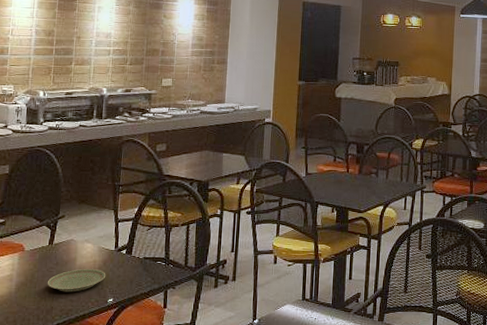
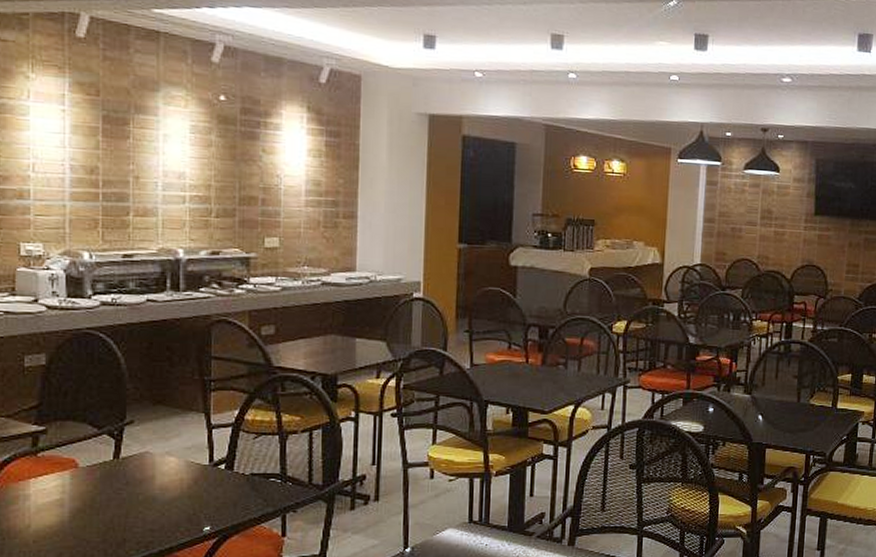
plate: present [47,268,106,292] -> none [114,488,199,520]

